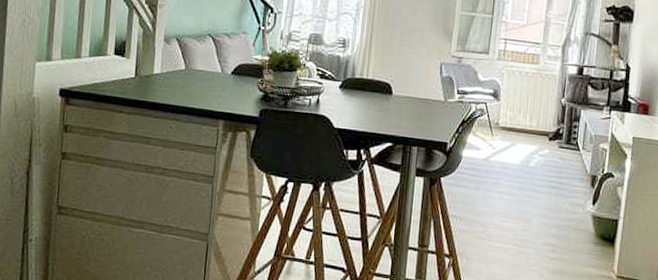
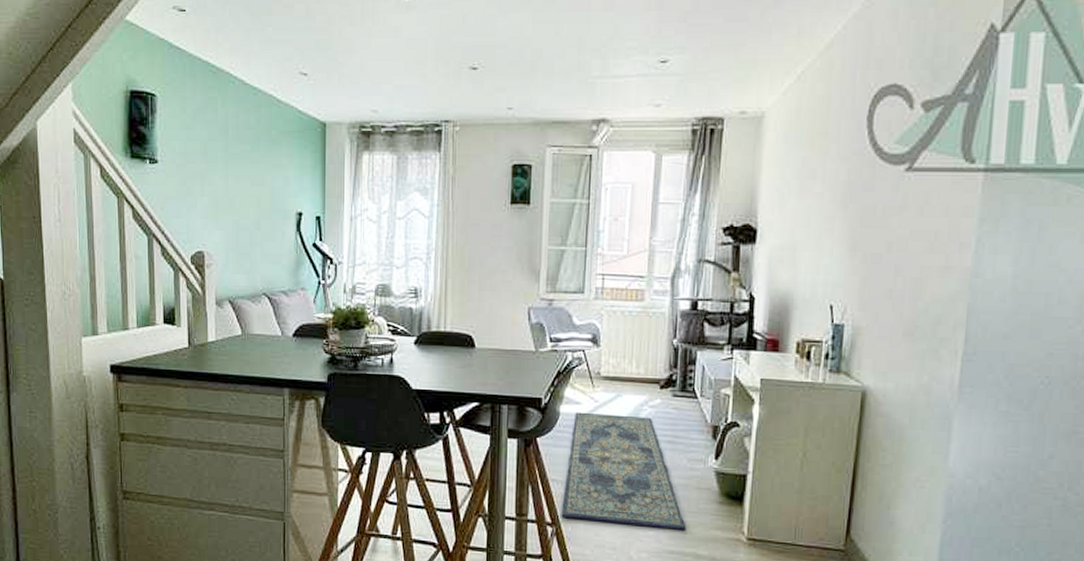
rug: none [458,156,566,267] -> present [561,412,686,530]

